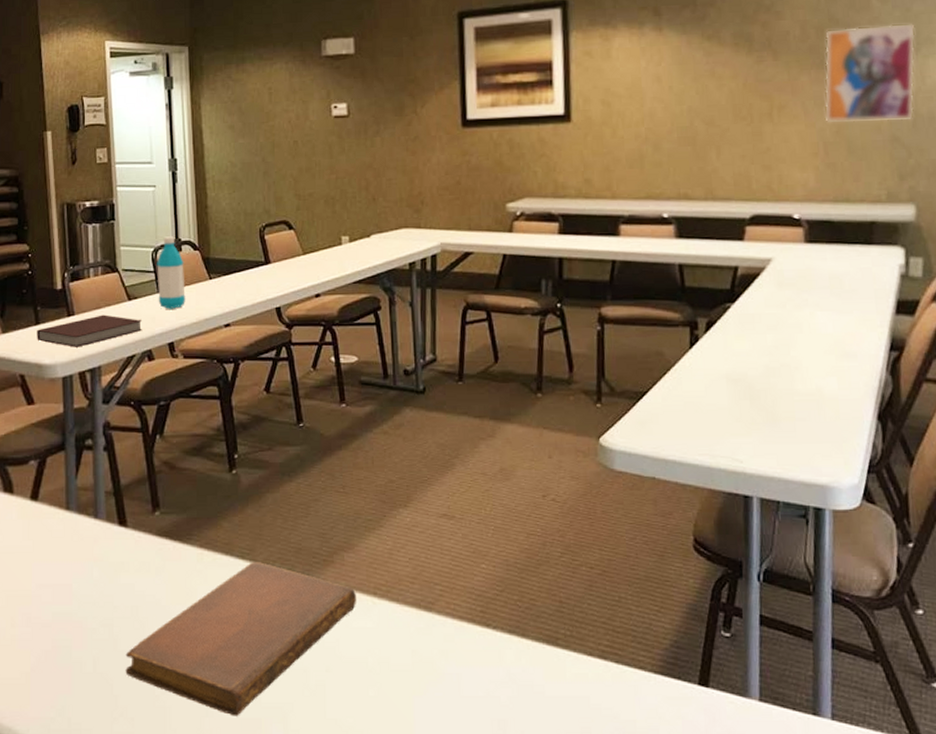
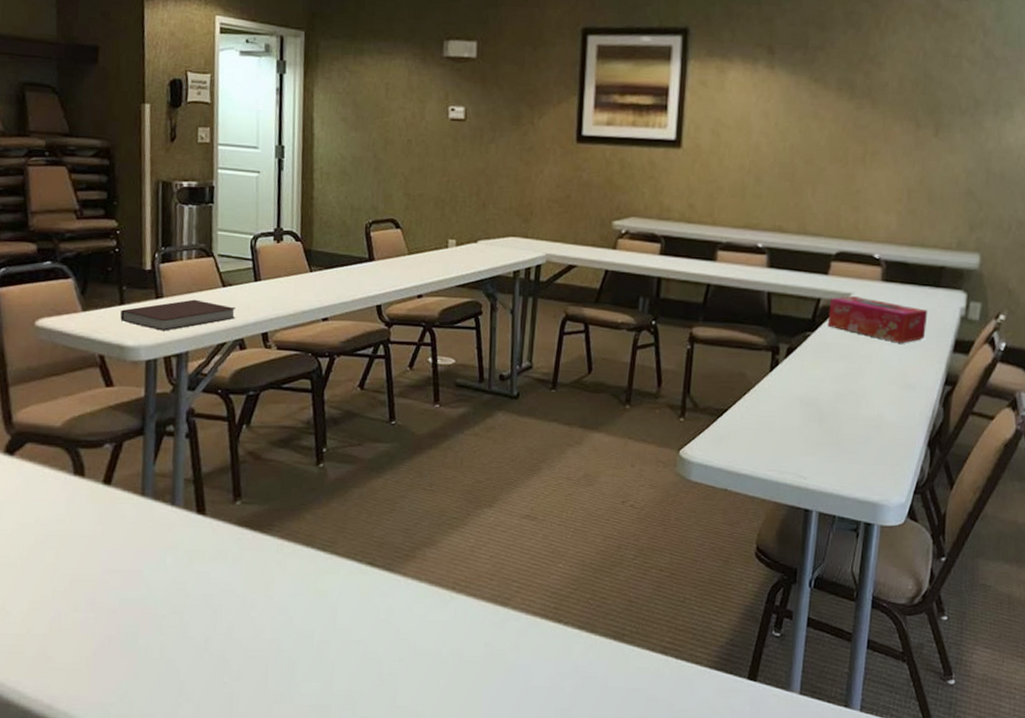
notebook: present [125,562,357,716] -> none [194,554,436,703]
water bottle: present [157,236,186,309] -> none [254,224,285,299]
tissue box: none [748,261,862,309] -> present [827,296,928,343]
wall art: present [824,23,916,123] -> none [911,84,998,177]

